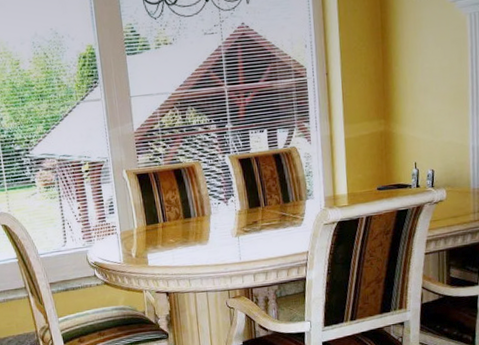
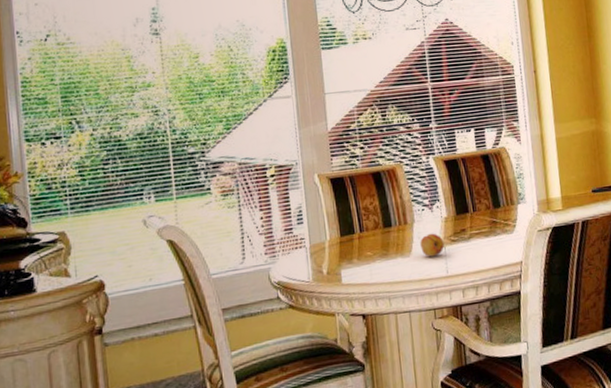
fruit: none [216,224,238,245] -> present [420,233,444,257]

